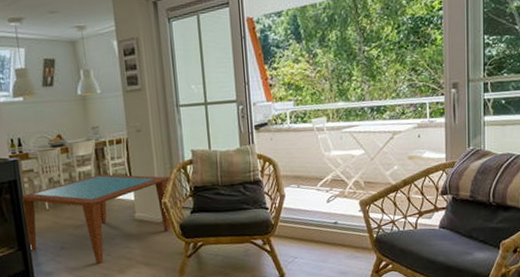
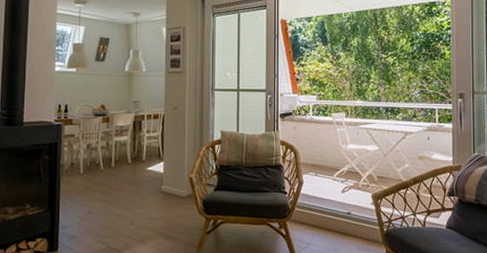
coffee table: present [23,174,171,265] -> none [57,145,198,233]

